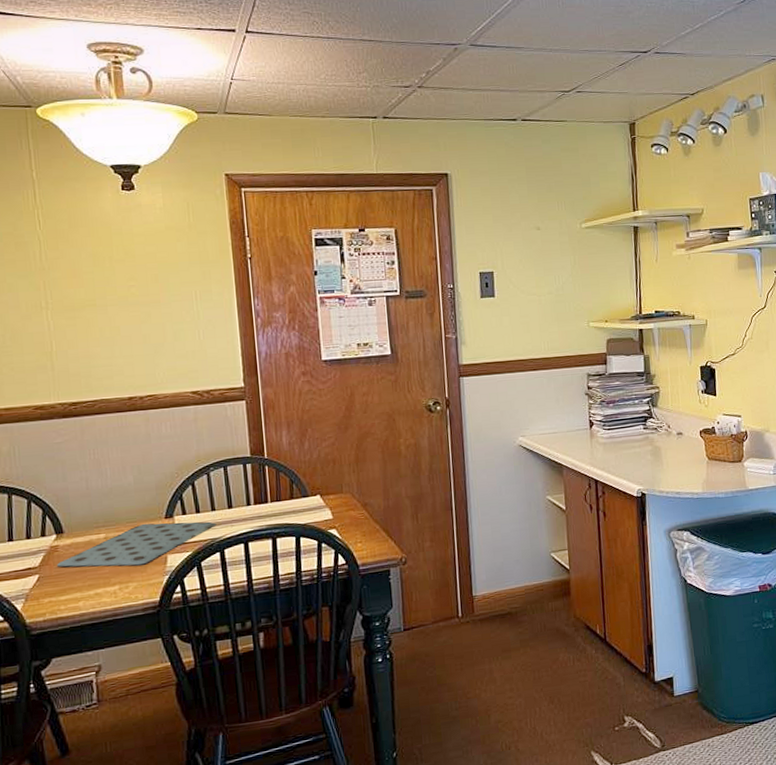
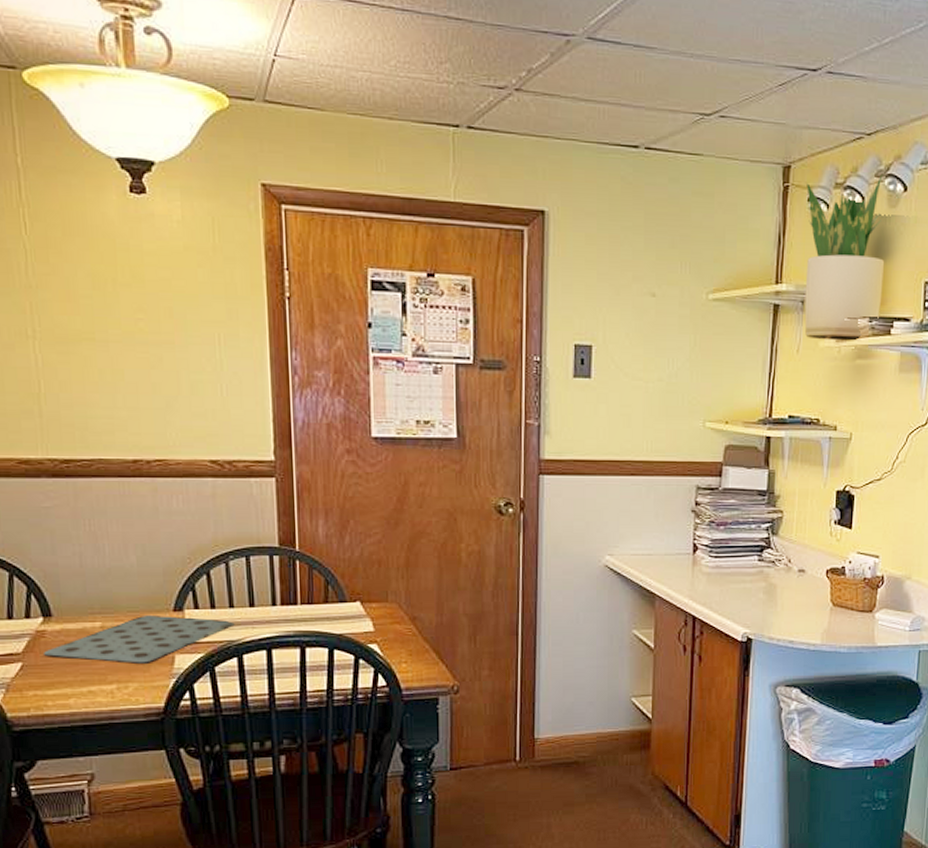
planter: none [649,123,718,250] -> present [804,175,885,341]

